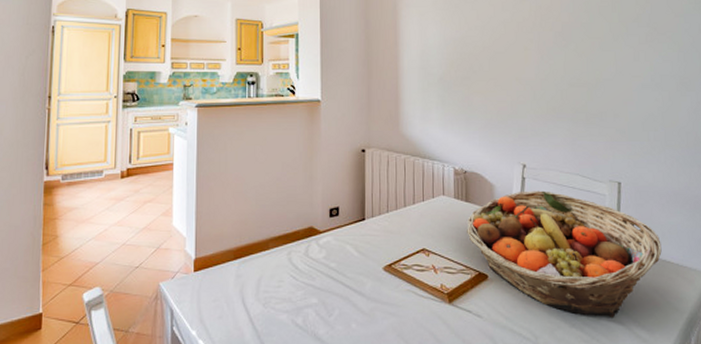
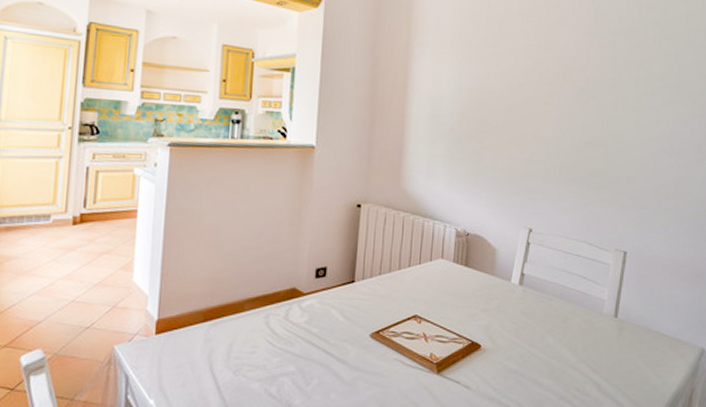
fruit basket: present [467,191,662,319] -> none [463,256,659,391]

